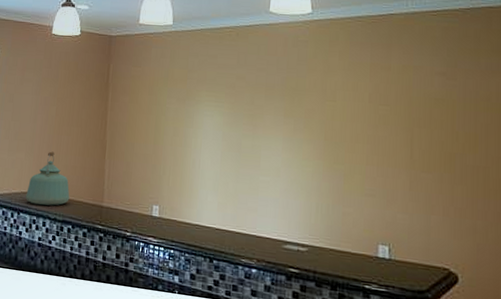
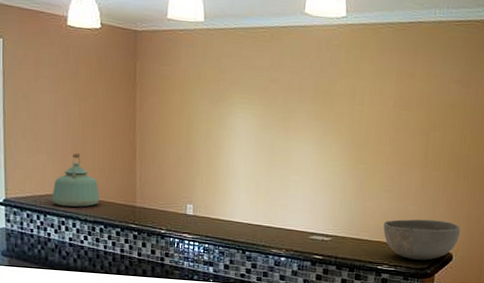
bowl: none [368,229,465,282] -> present [383,219,461,261]

